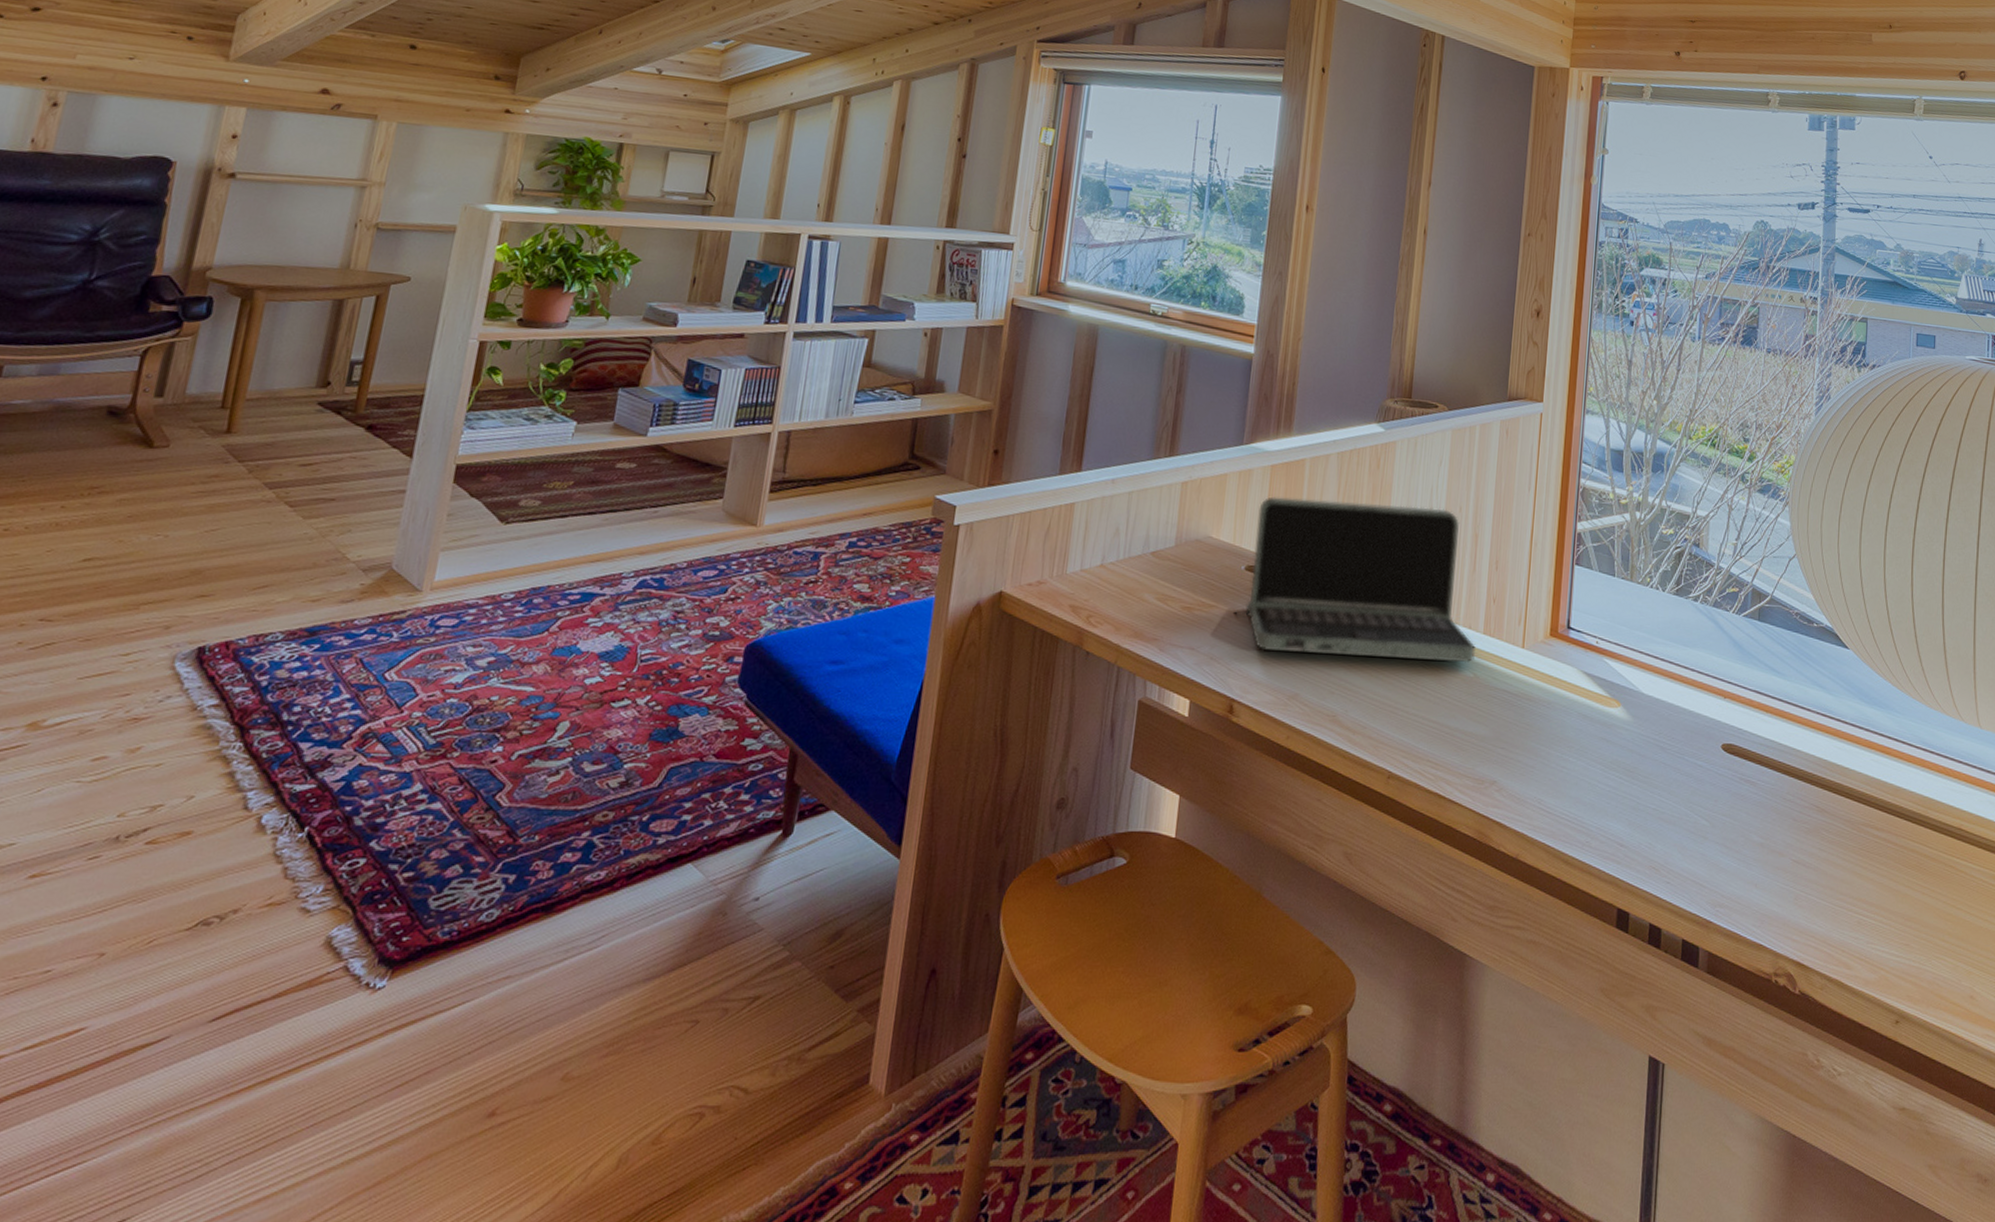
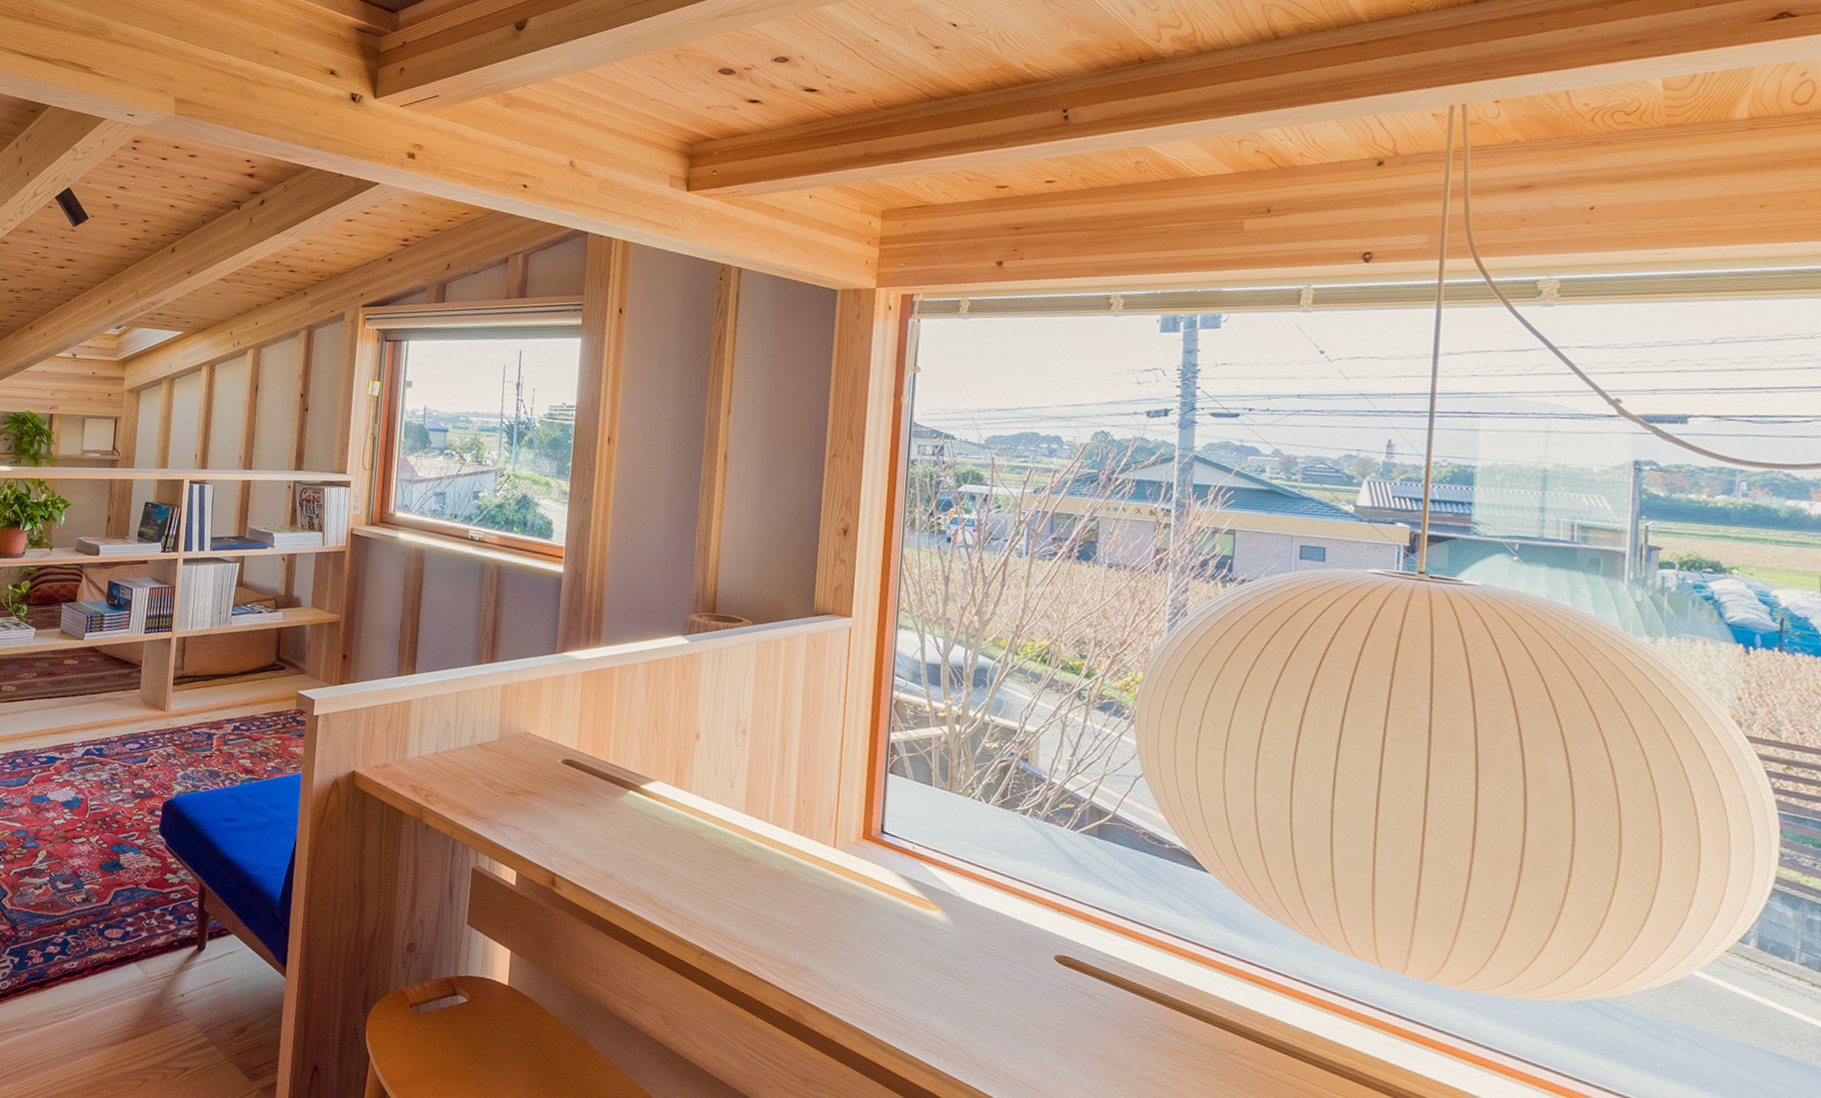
laptop: present [1234,496,1475,663] -> none [553,700,785,858]

